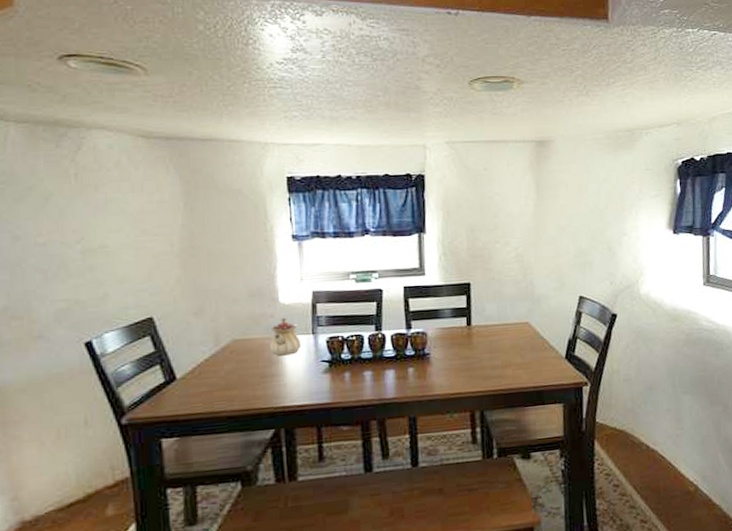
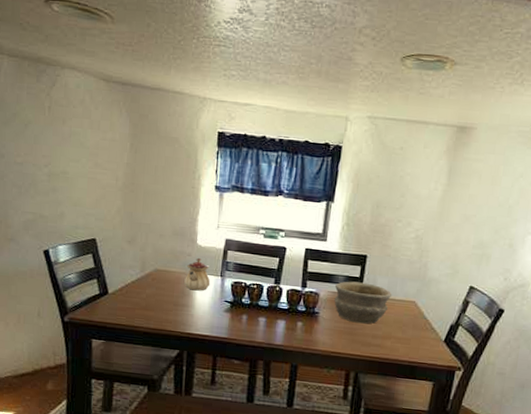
bowl: none [443,312,503,357] -> present [334,281,392,324]

